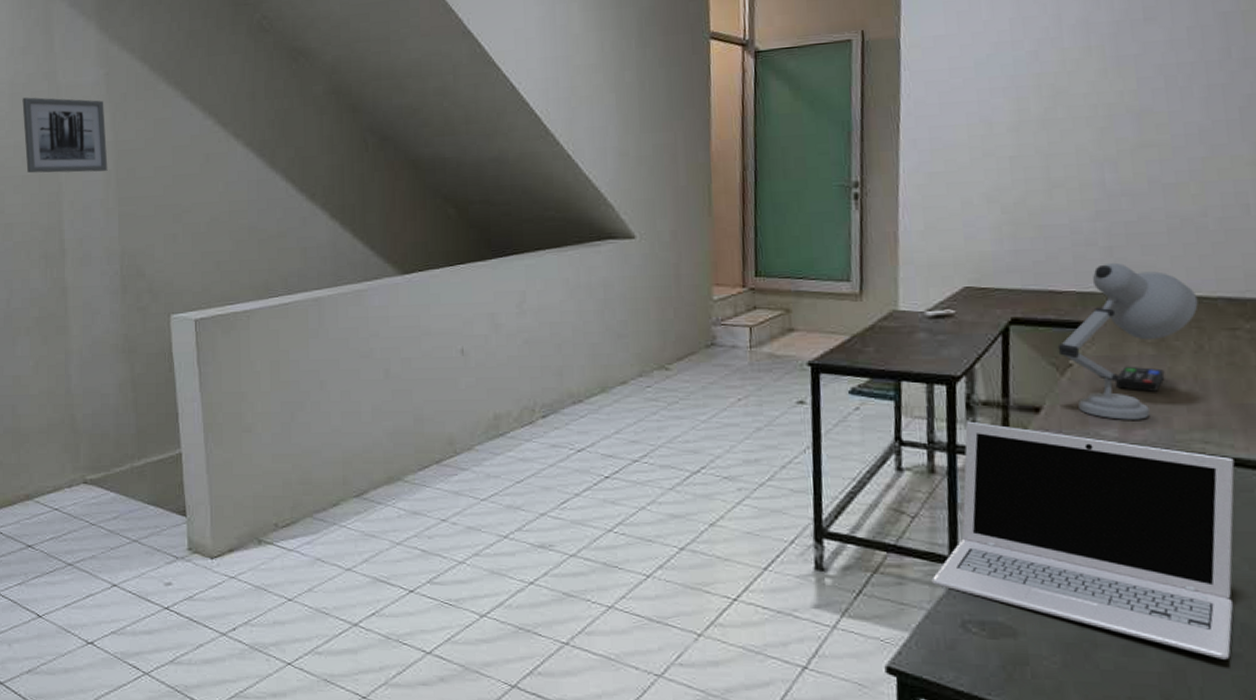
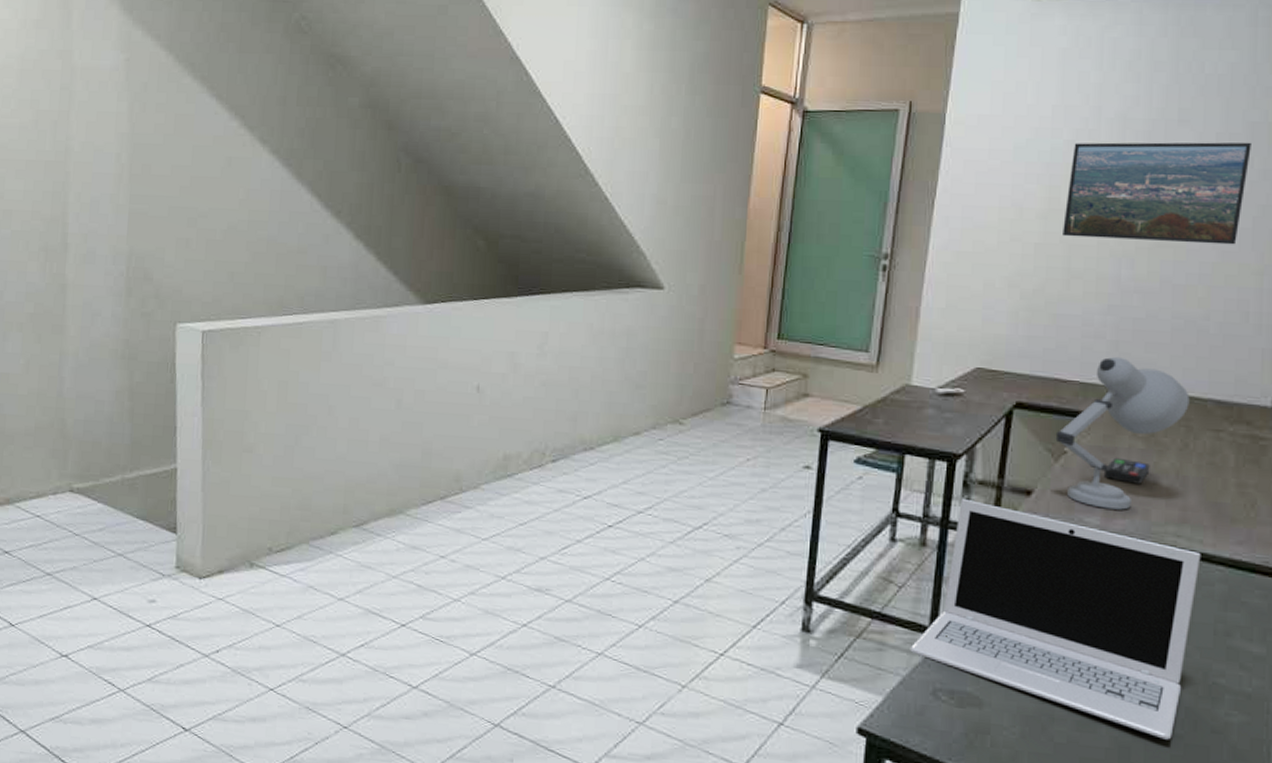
wall art: present [22,97,108,174] -> none [31,75,122,164]
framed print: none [1036,32,1227,147] -> present [1063,142,1251,245]

